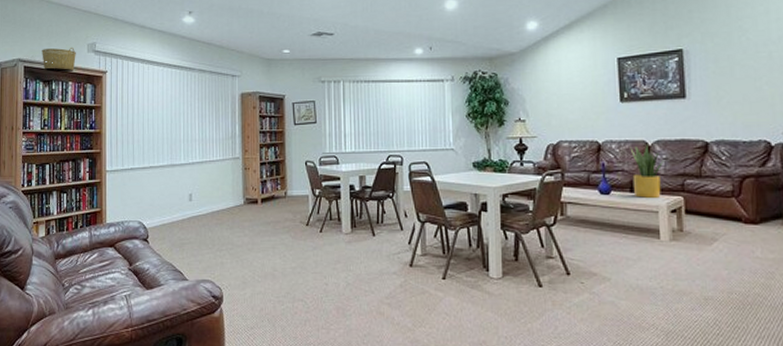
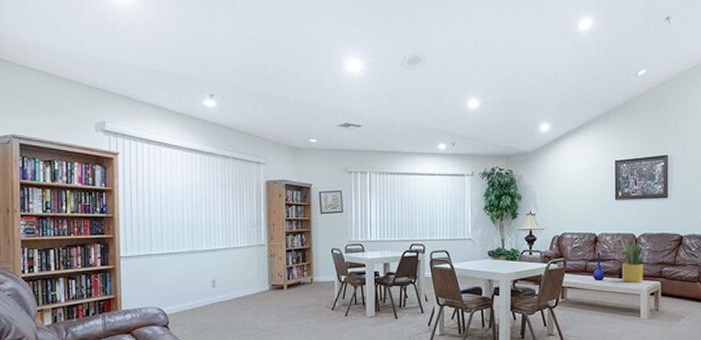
basket: present [42,47,76,73] -> none [41,125,82,153]

